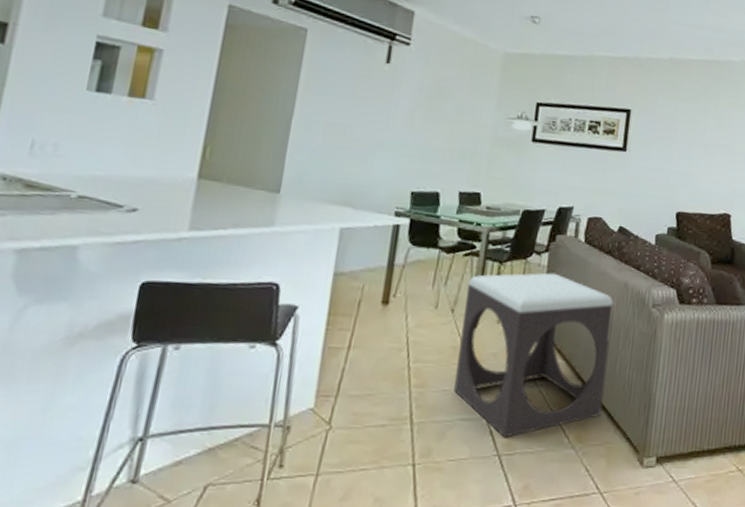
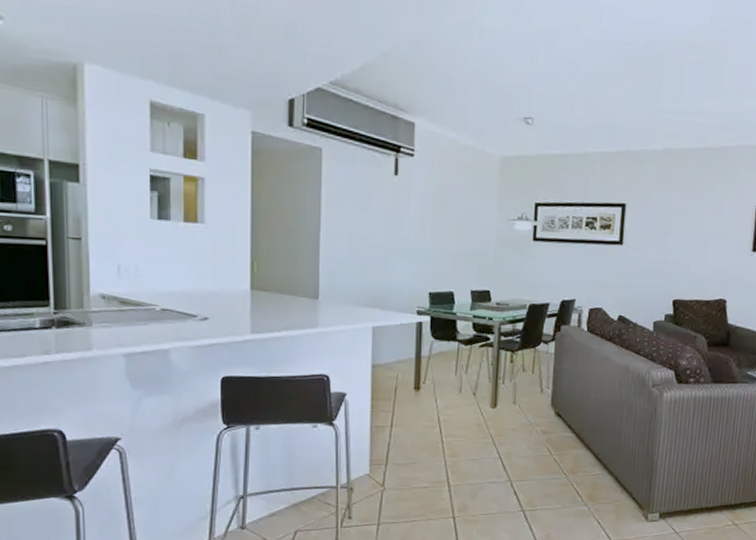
footstool: present [454,272,614,438] -> none [481,359,617,497]

